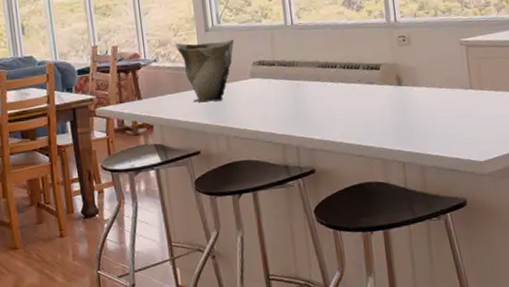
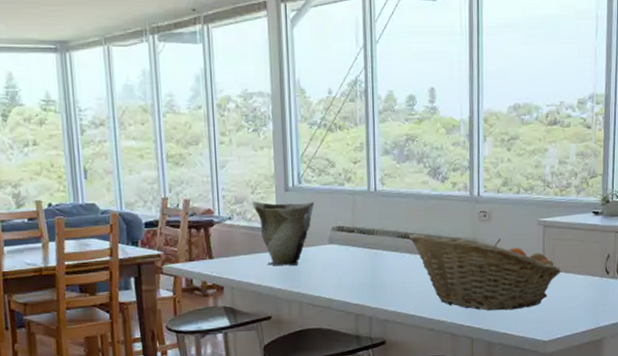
fruit basket: none [329,61,490,134] -> present [409,233,561,311]

